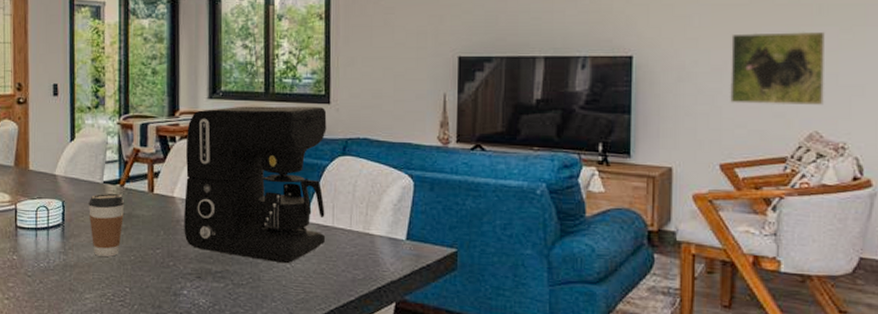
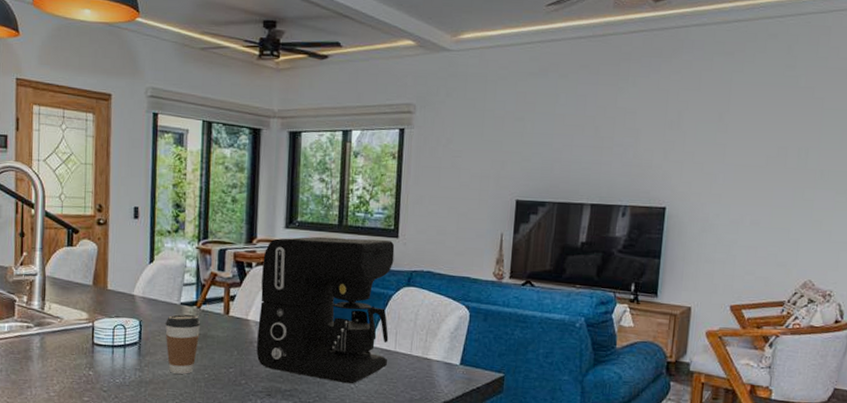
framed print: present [729,31,825,106] -> none [742,191,824,258]

